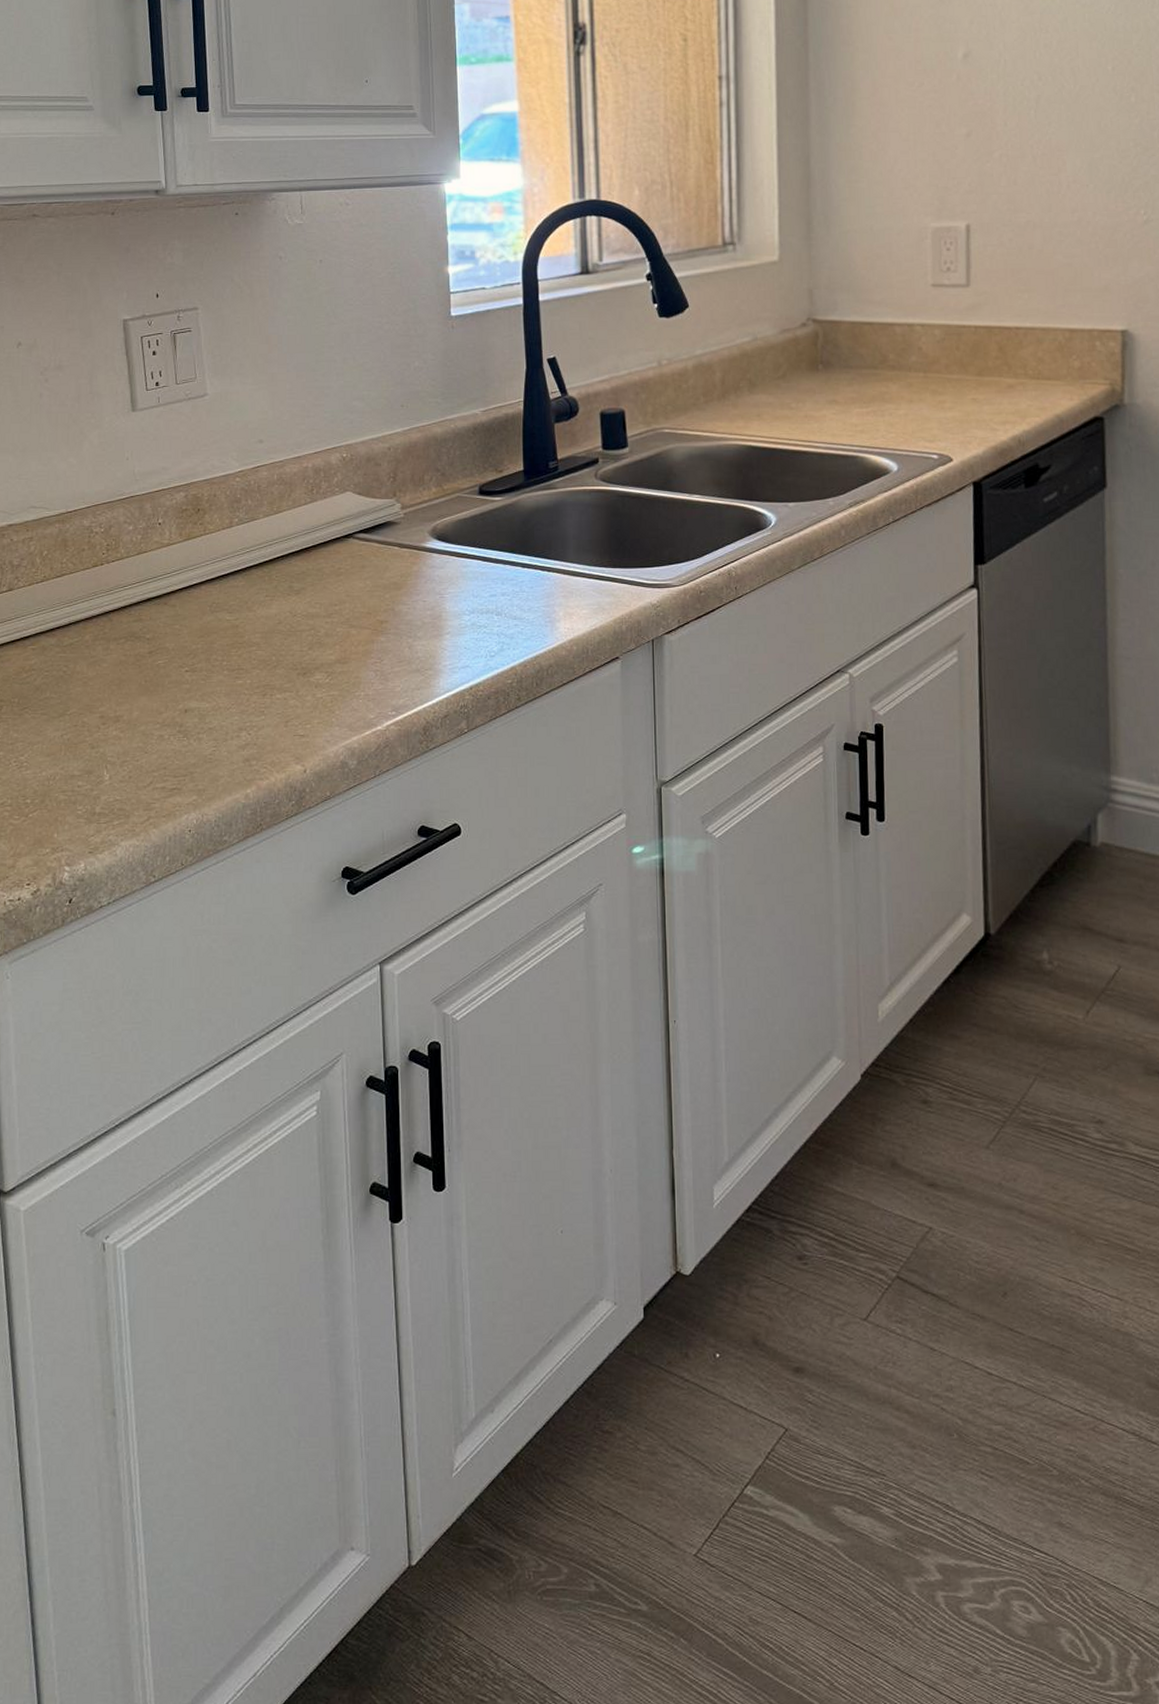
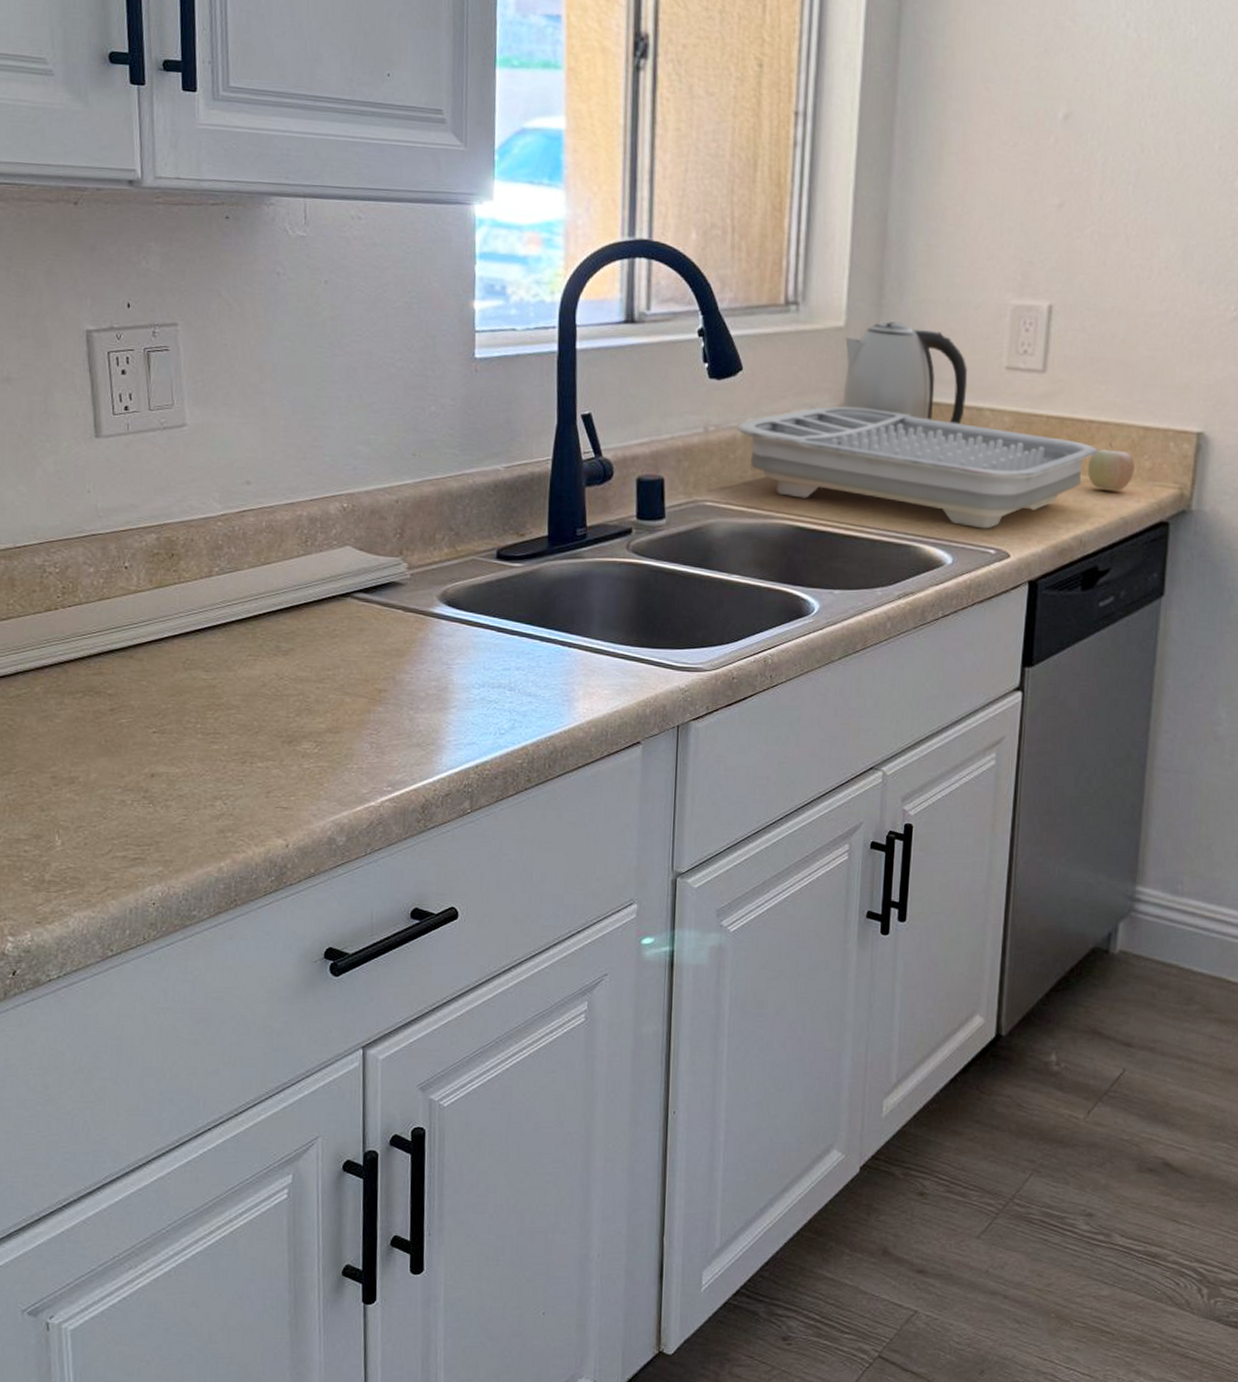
dish rack: none [687,332,1027,436] -> present [736,406,1098,529]
kettle: none [780,251,897,341] -> present [842,321,968,425]
fruit: none [1018,346,1064,391] -> present [1087,442,1135,491]

